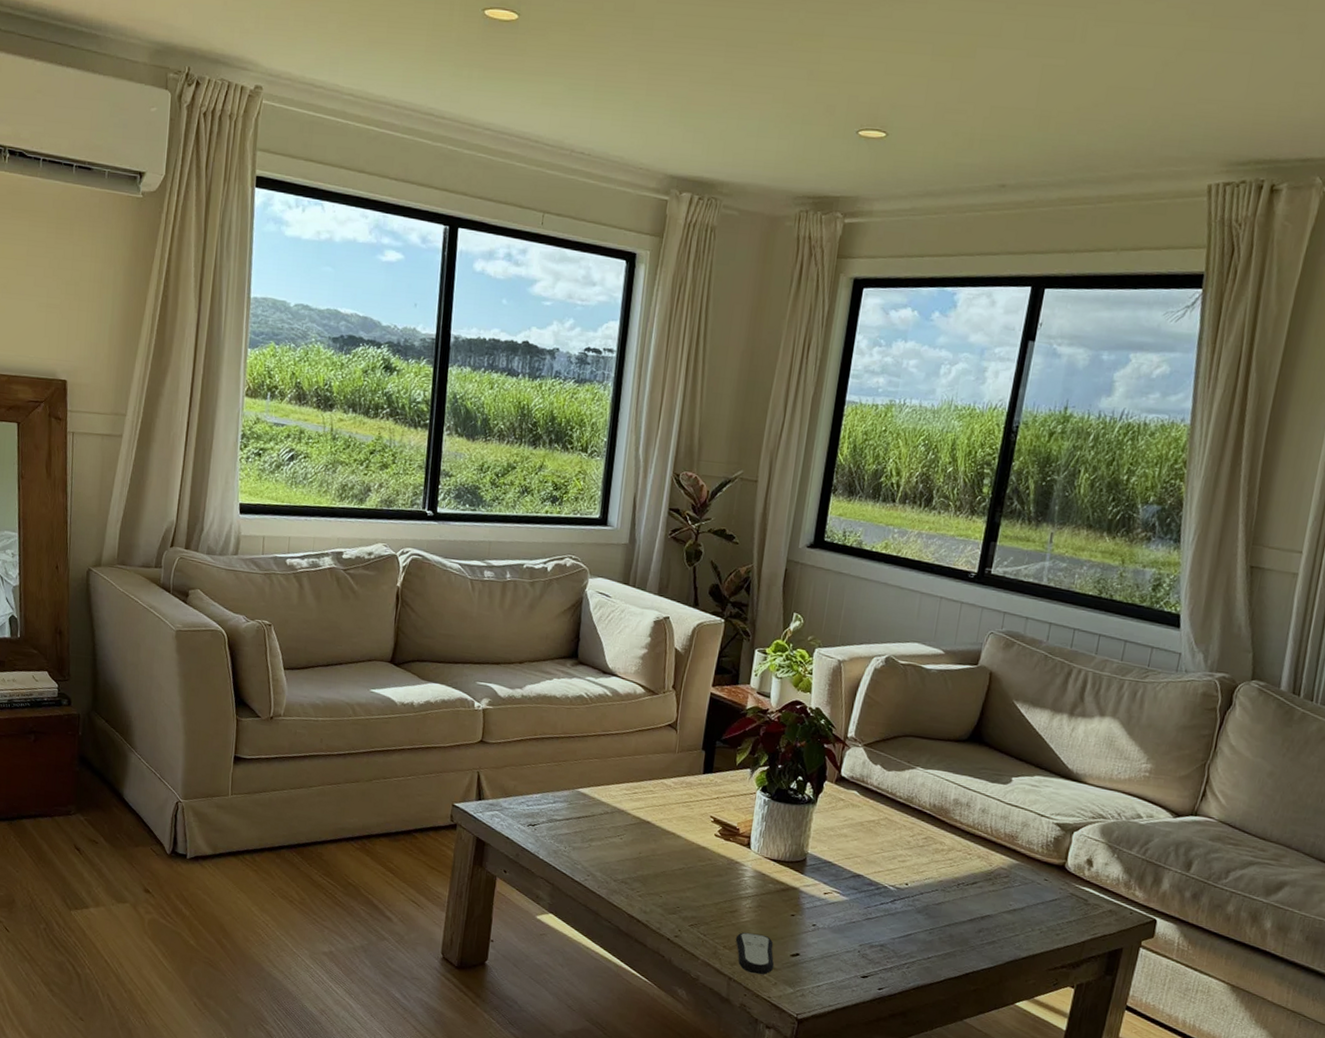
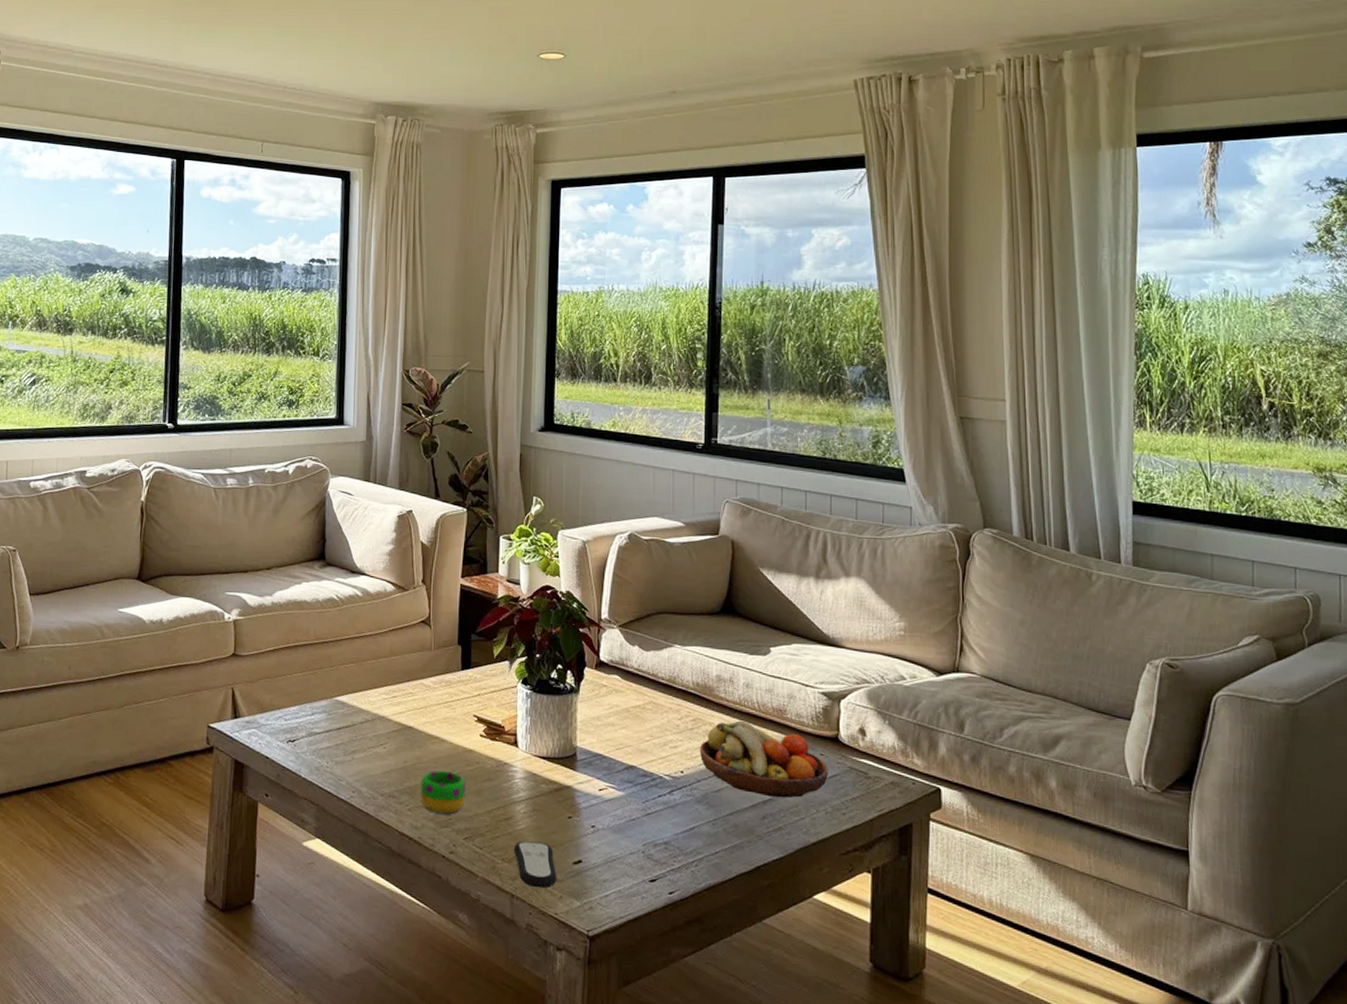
mug: none [651,862,696,903] -> present [420,770,465,815]
fruit bowl: none [926,842,1050,916] -> present [700,720,828,798]

